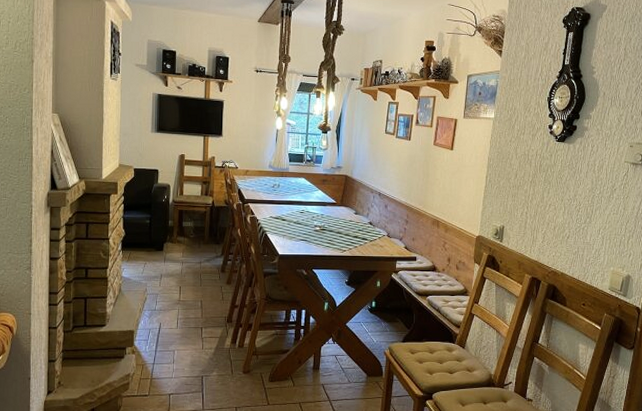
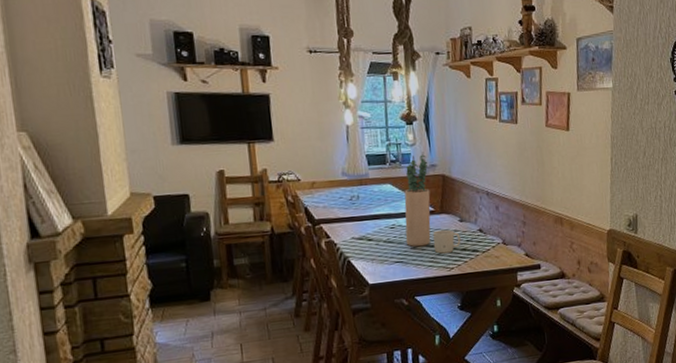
vase: none [311,156,336,230] -> present [404,152,431,247]
mug: none [332,219,354,238] -> present [433,229,461,254]

